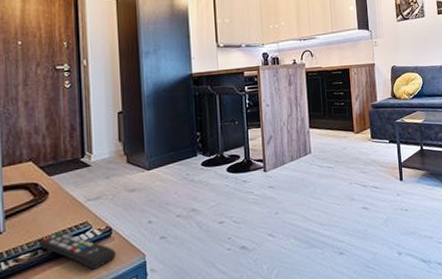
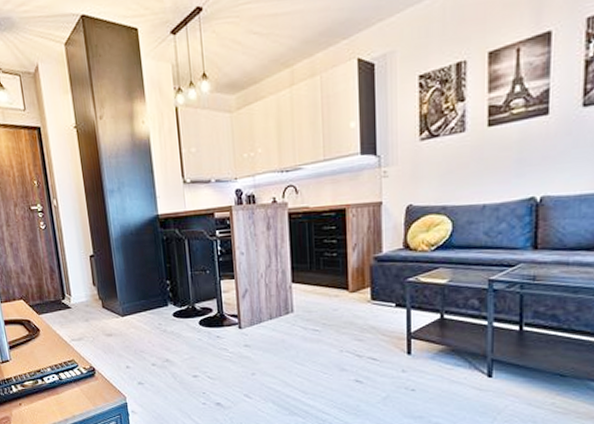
remote control: present [38,231,117,271] -> none [37,366,101,404]

